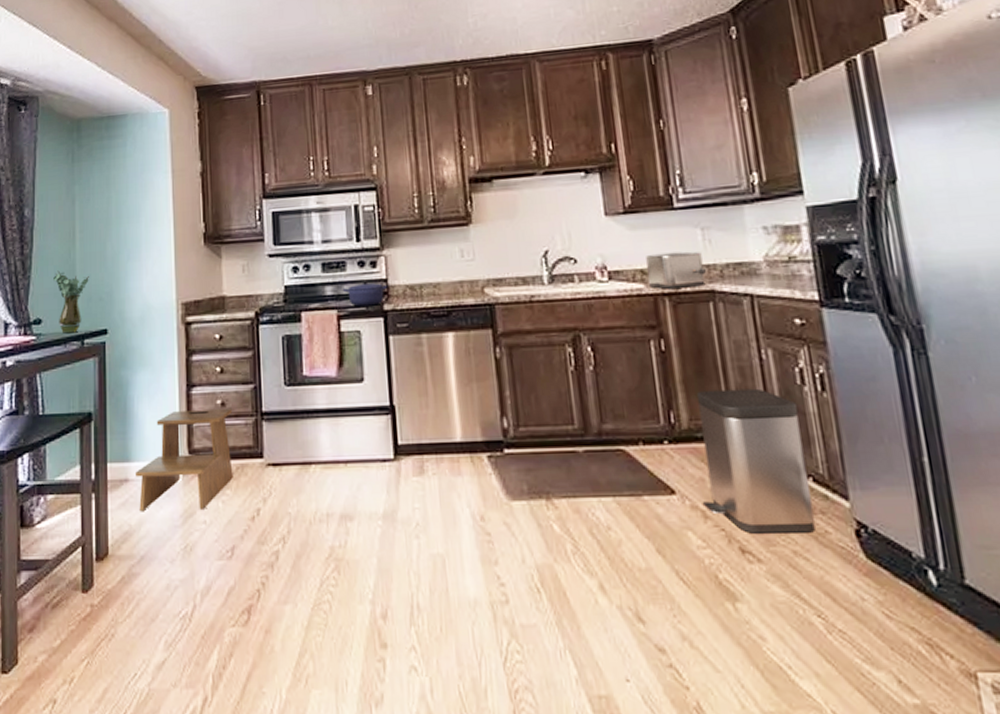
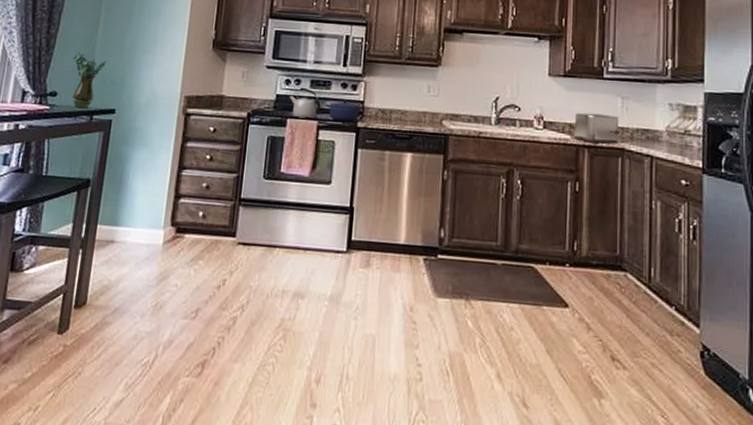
step stool: present [134,409,233,512] -> none [120,188,215,274]
kettle: none [300,273,338,309] -> present [290,87,321,119]
pedal bin: present [697,388,816,534] -> none [588,227,673,350]

